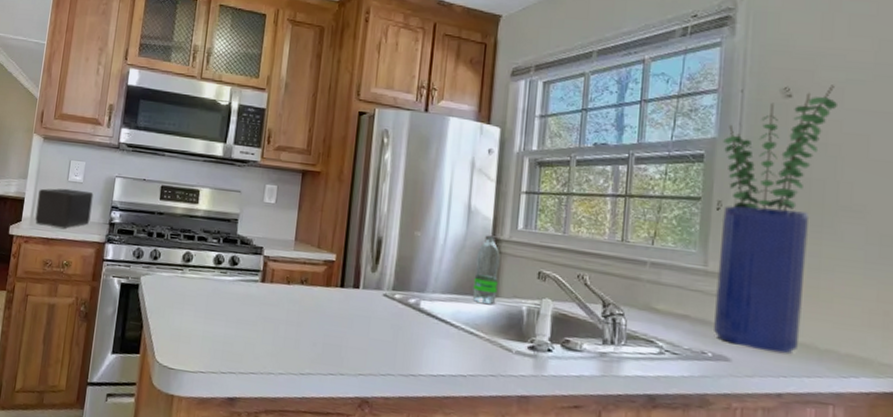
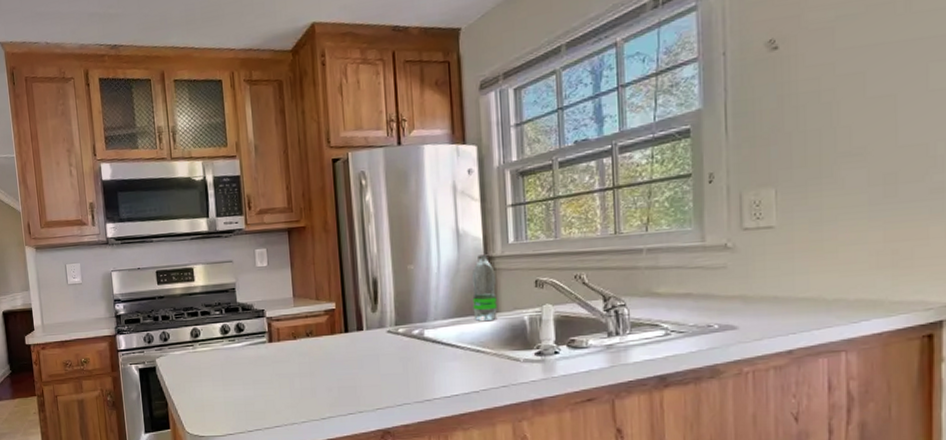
toaster: present [35,188,94,229] -> none [43,290,97,331]
vase: present [714,85,839,355] -> none [709,26,829,313]

